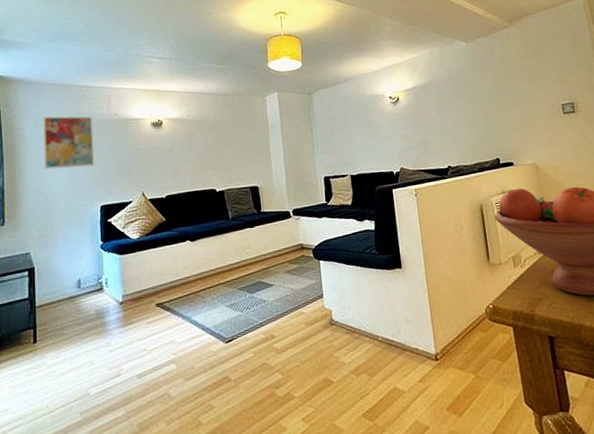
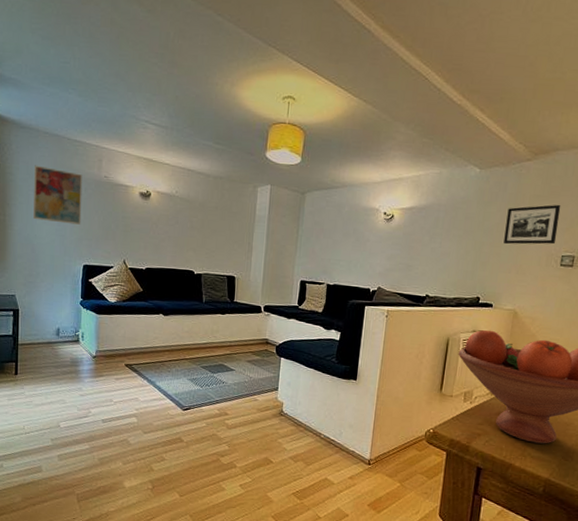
picture frame: none [501,59,553,104] -> present [504,204,561,245]

